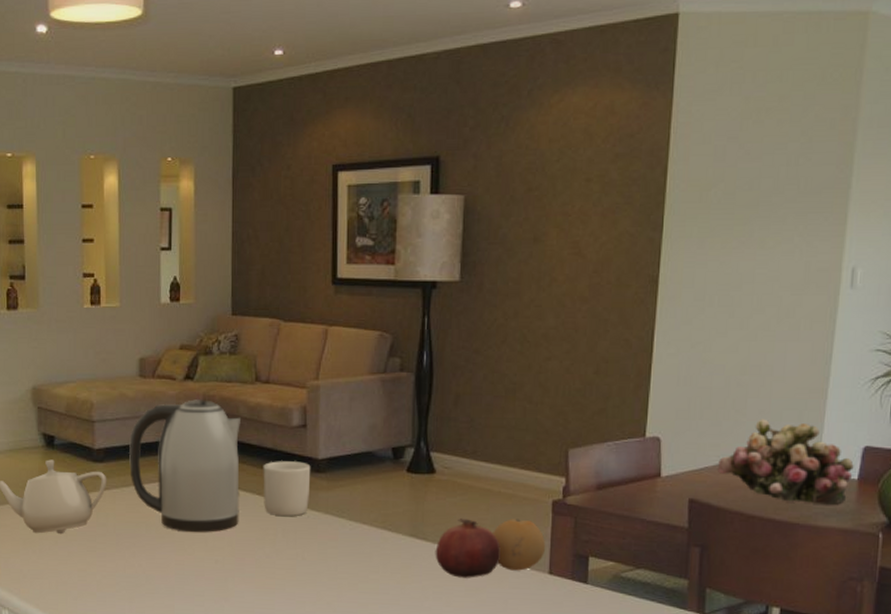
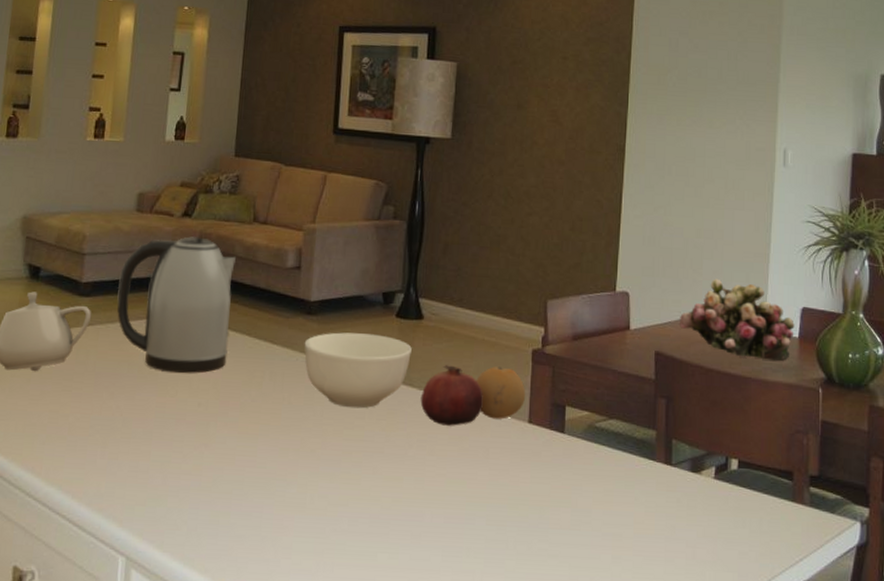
mug: present [263,461,311,517] -> none [253,301,303,359]
bowl: none [314,489,424,563] -> present [304,332,412,409]

